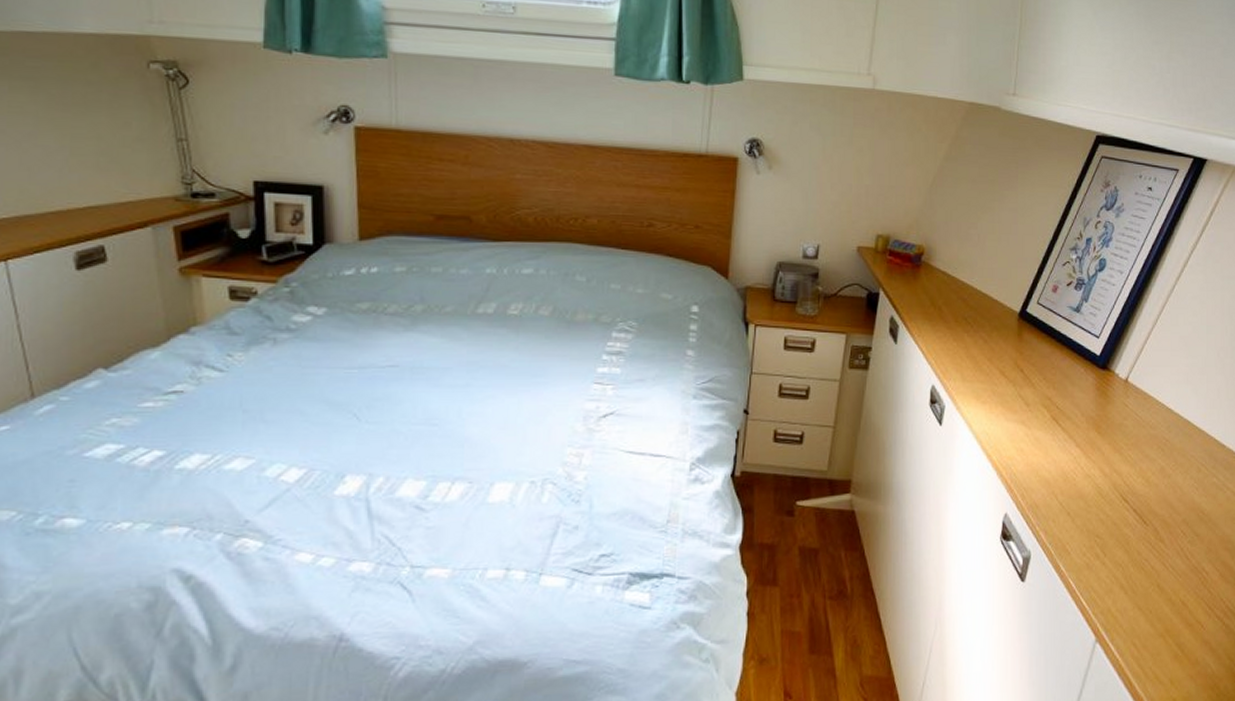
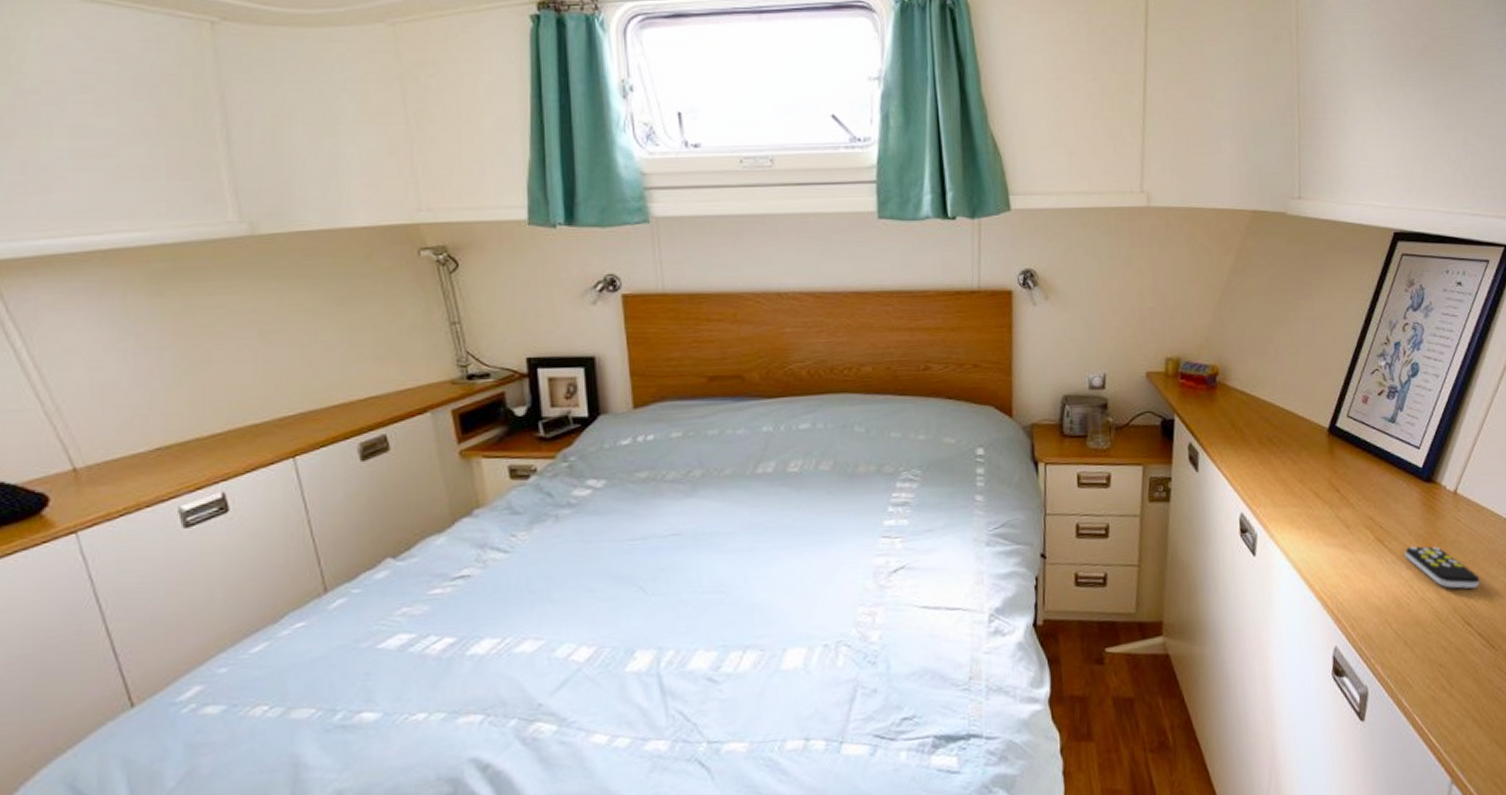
remote control: none [1076,427,1140,468] -> present [1405,546,1480,589]

